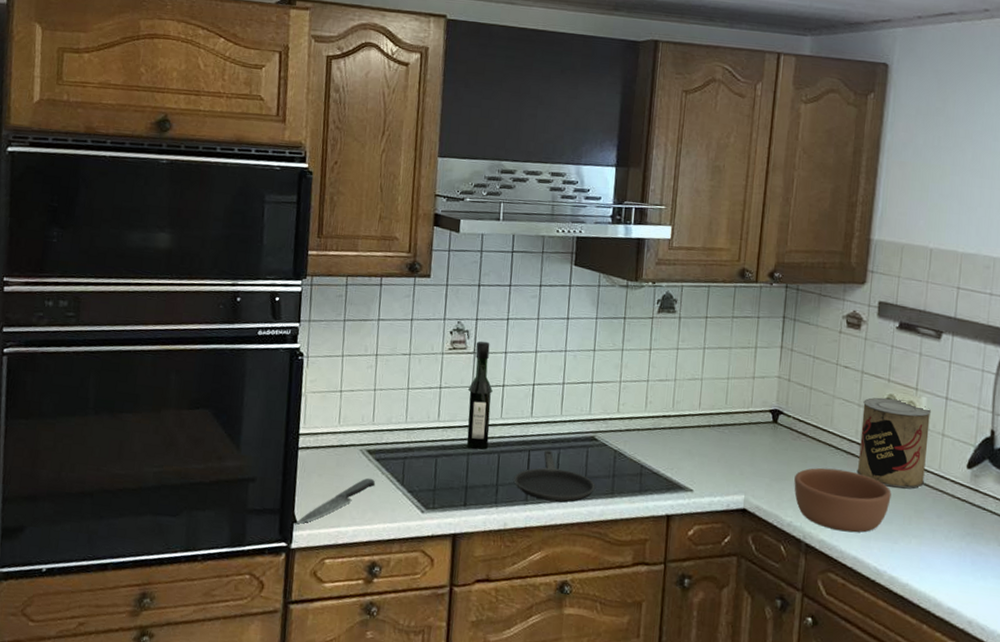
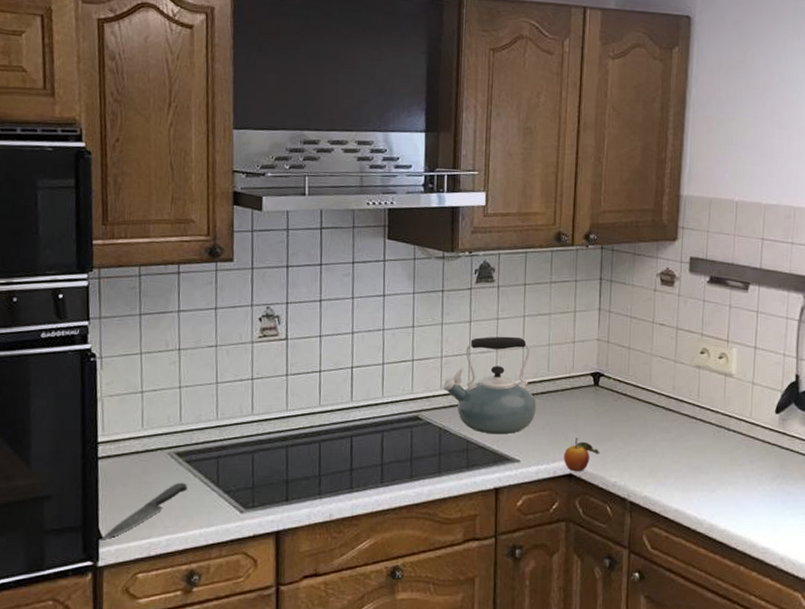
bottle: present [466,341,494,450] -> none [283,325,310,440]
frying pan: present [514,450,595,502] -> none [337,434,422,486]
kettle: none [620,365,713,463] -> present [442,336,536,435]
fruit: none [738,473,776,507] -> present [564,438,600,471]
wooden bowl: present [794,467,891,533] -> none [617,426,708,486]
tin can: present [856,397,932,489] -> none [675,352,742,439]

